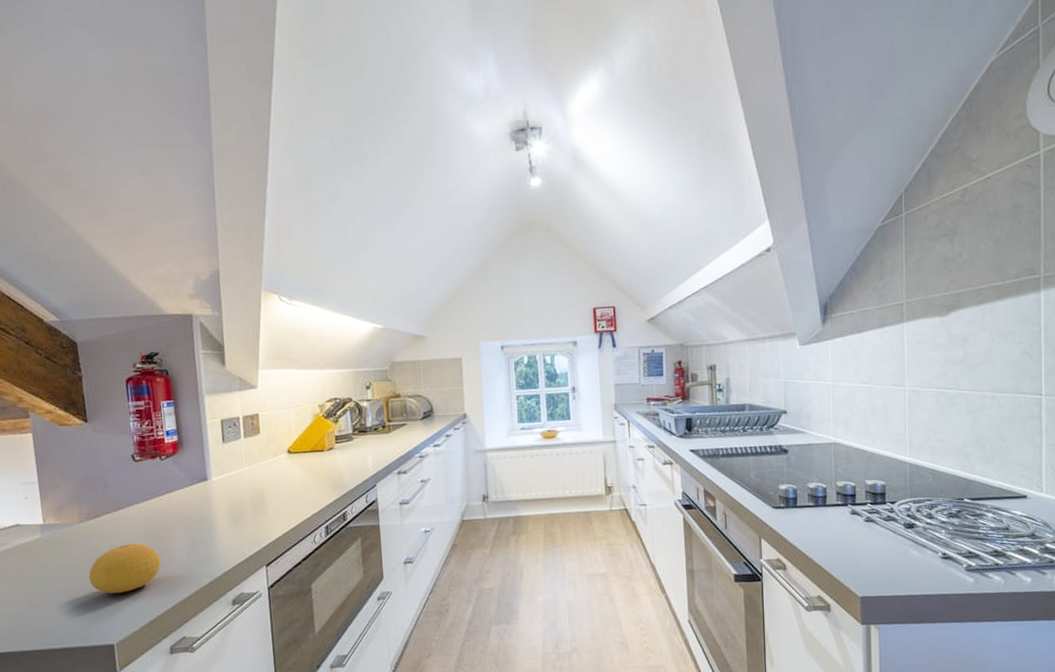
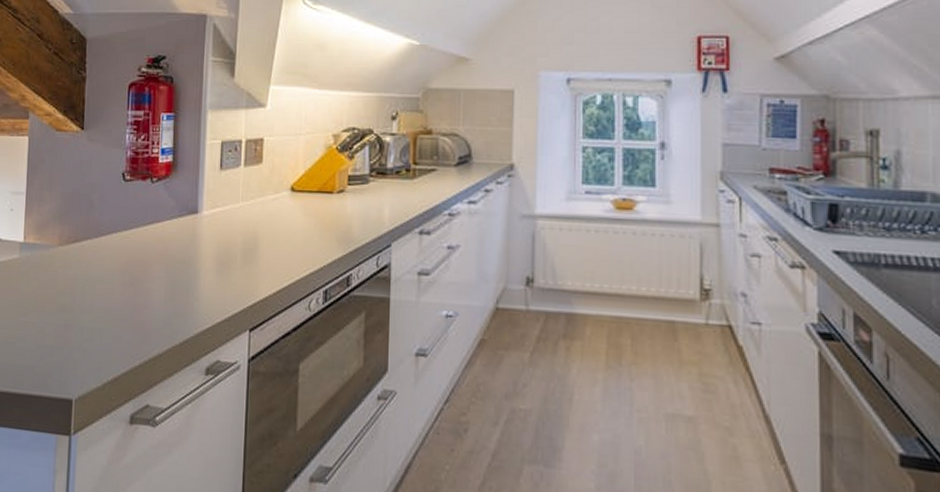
fruit: present [89,543,161,594] -> none [59,278,135,338]

